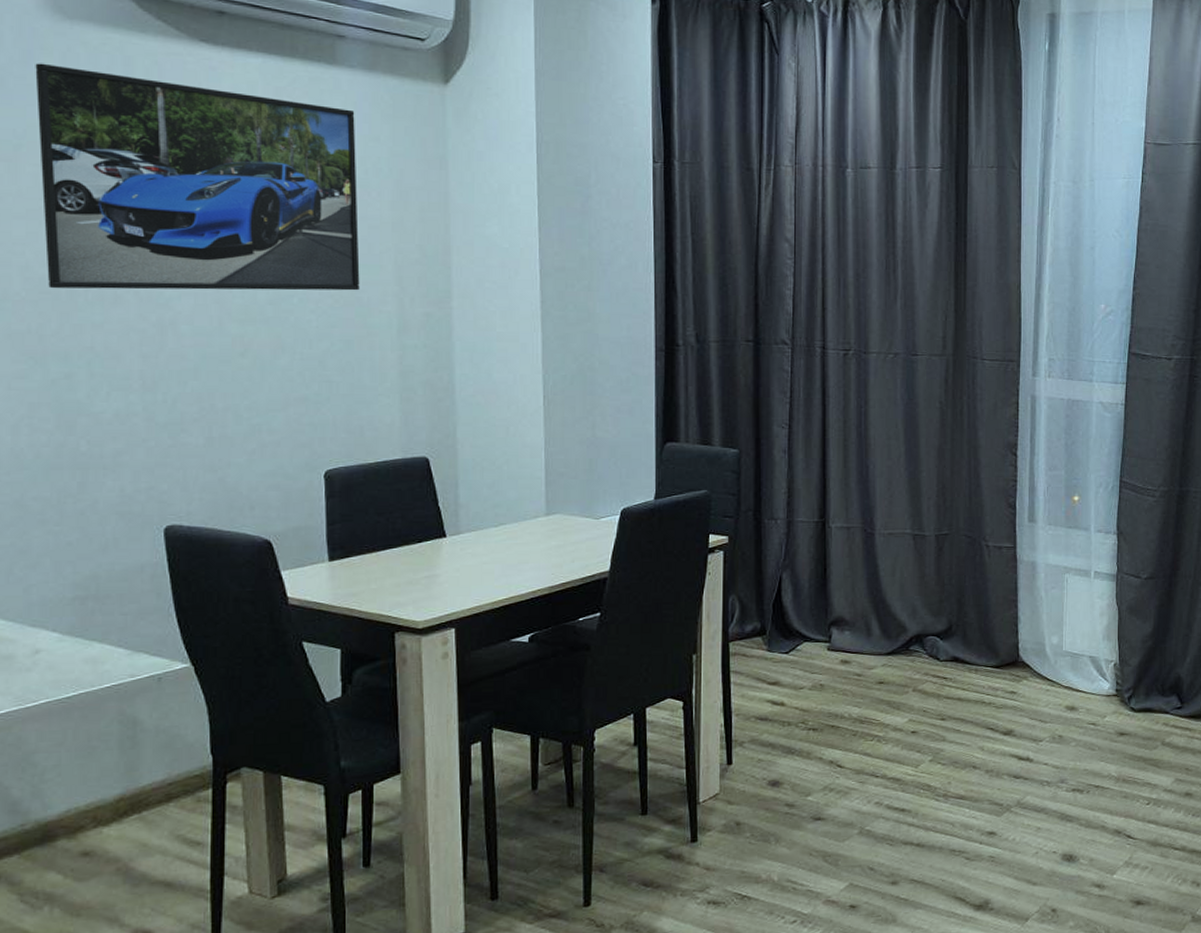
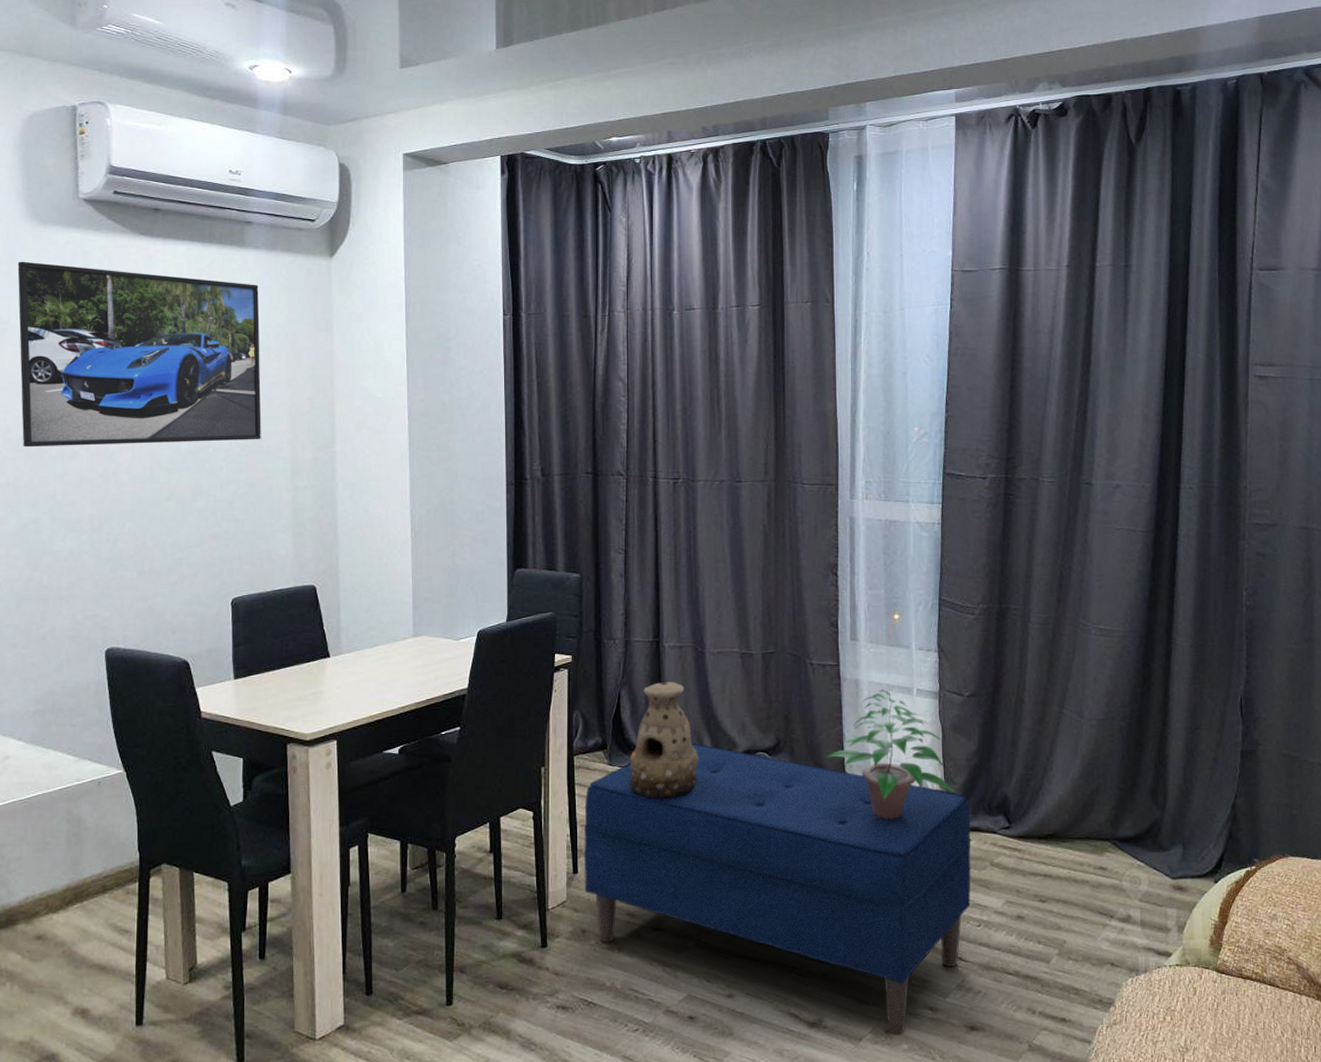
bench: none [739,627,1144,913] -> present [584,743,971,1035]
lantern: none [791,564,866,686] -> present [630,682,699,799]
potted plant: none [997,572,1130,702] -> present [823,690,956,819]

